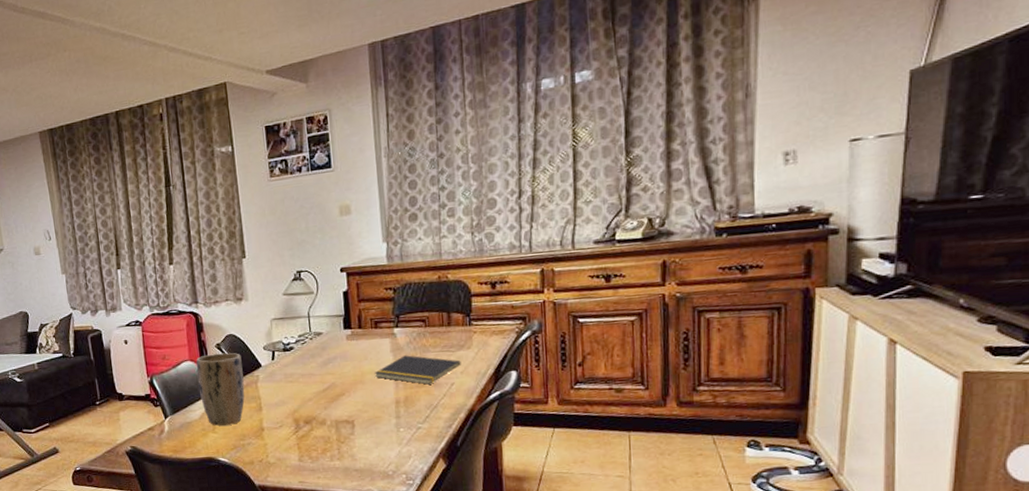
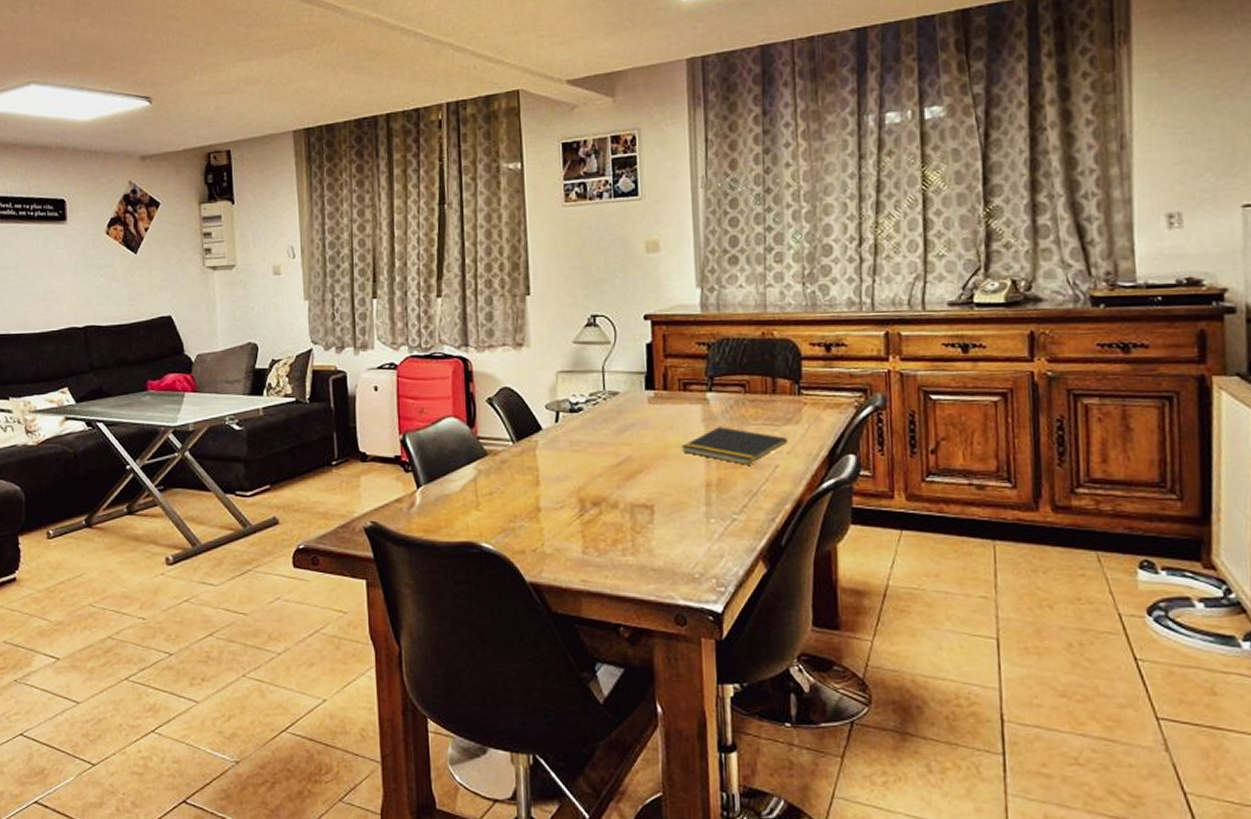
plant pot: present [196,352,245,426] -> none [461,409,519,502]

